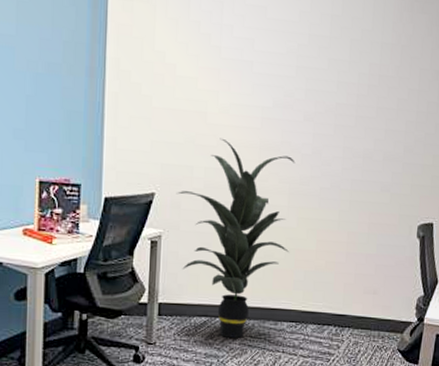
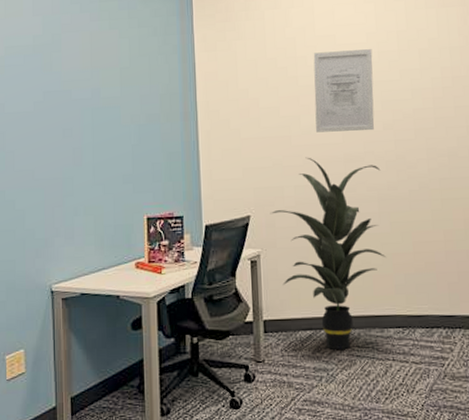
wall art: none [233,23,304,120] -> present [313,49,375,133]

